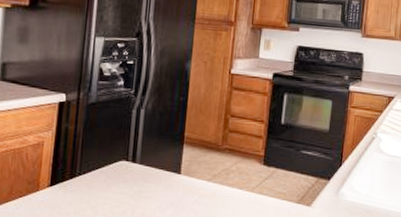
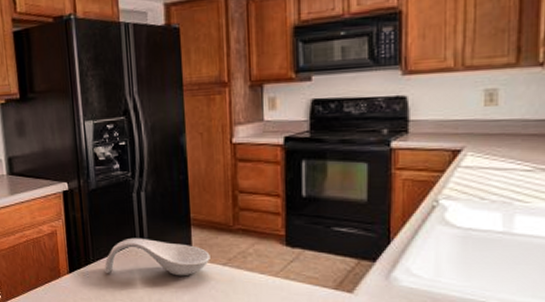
spoon rest: none [90,152,198,191] -> present [104,237,210,276]

